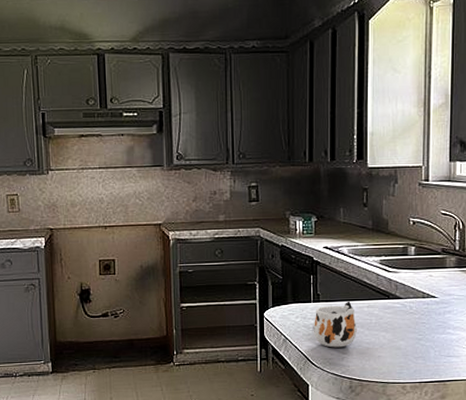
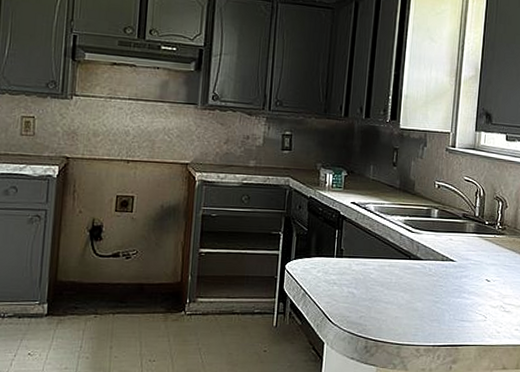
mug: present [313,301,358,348] -> none [333,258,378,306]

